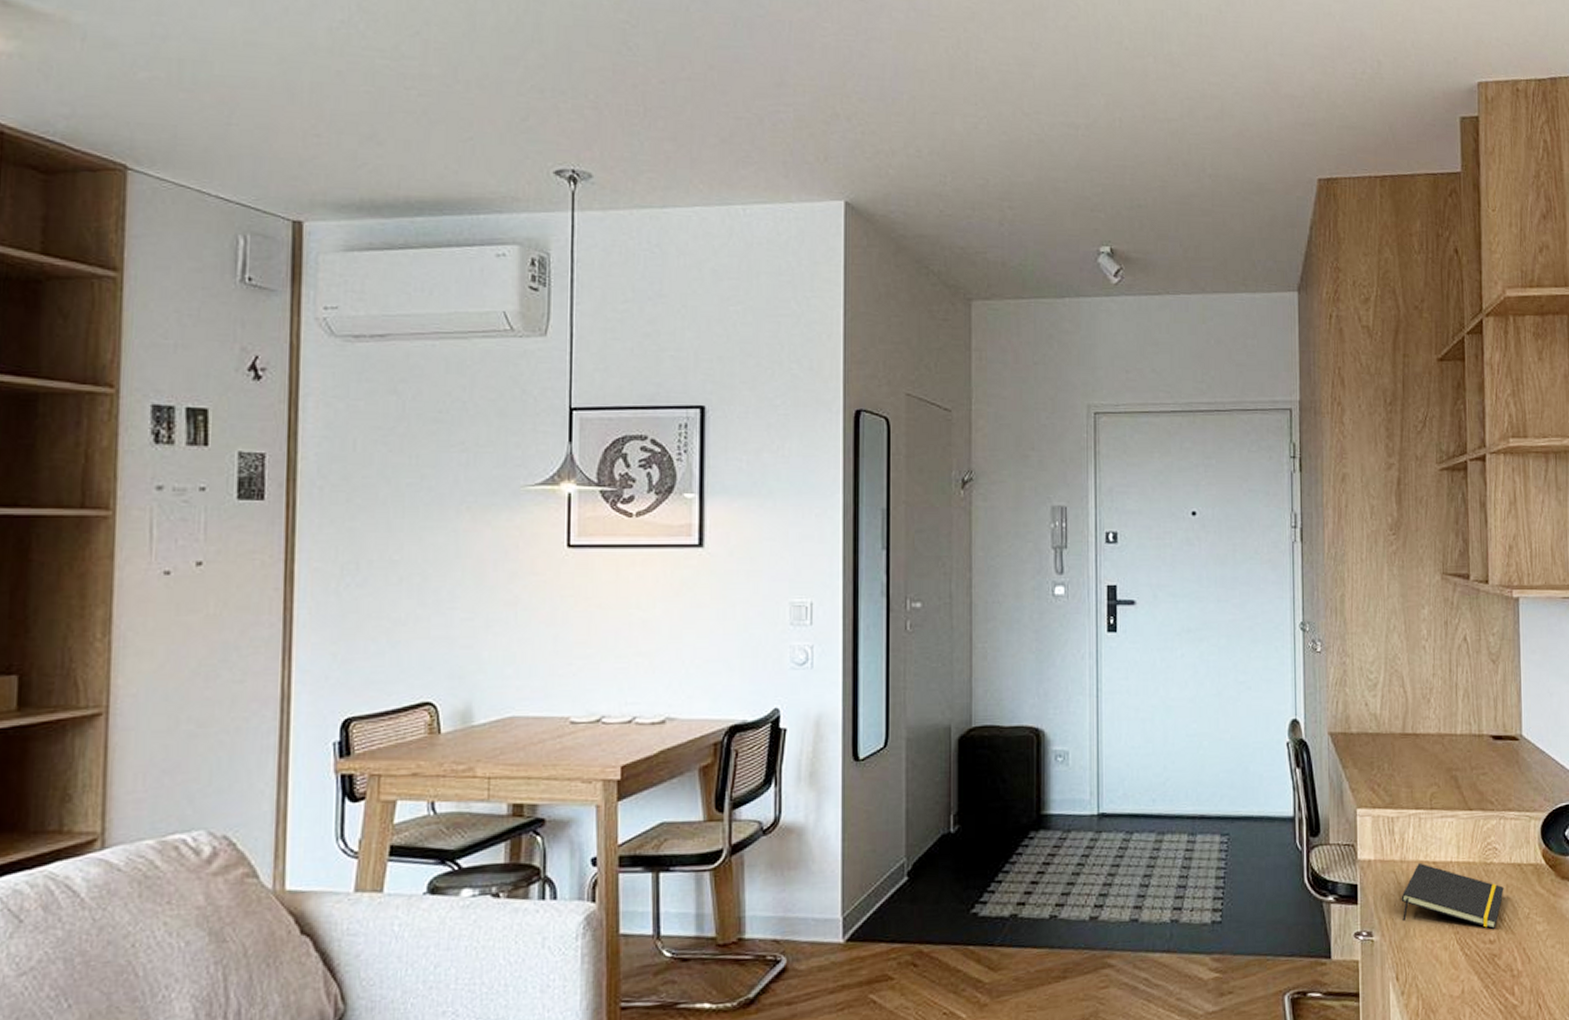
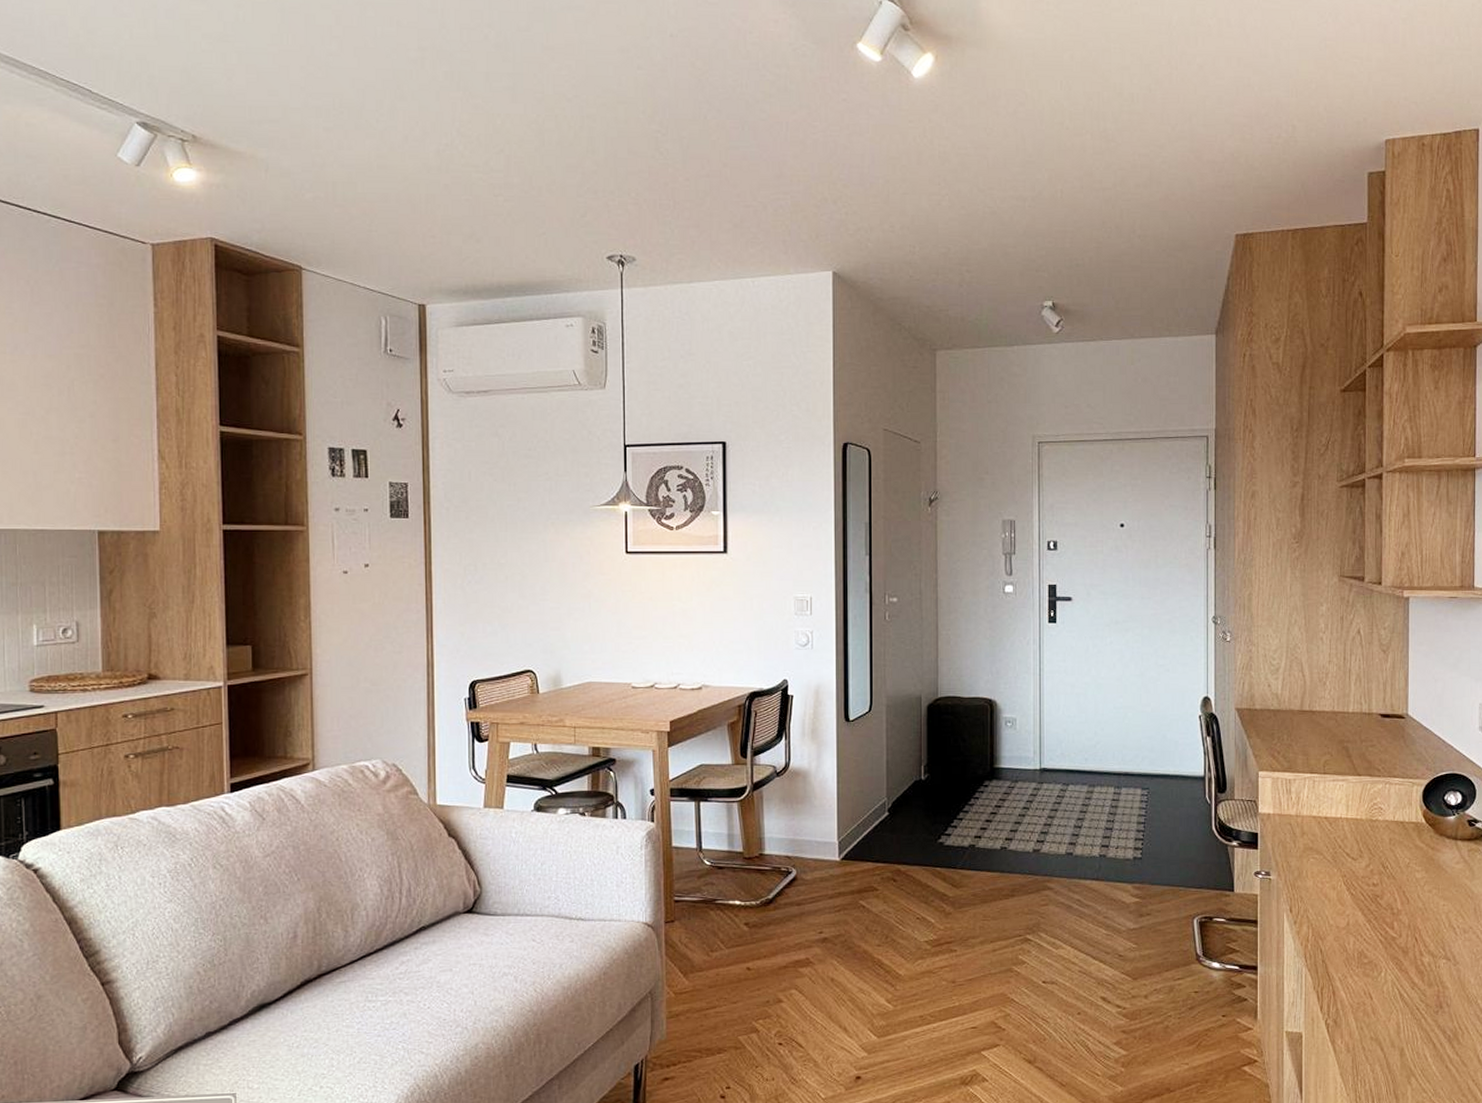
notepad: present [1401,862,1504,929] -> none [1296,817,1387,874]

